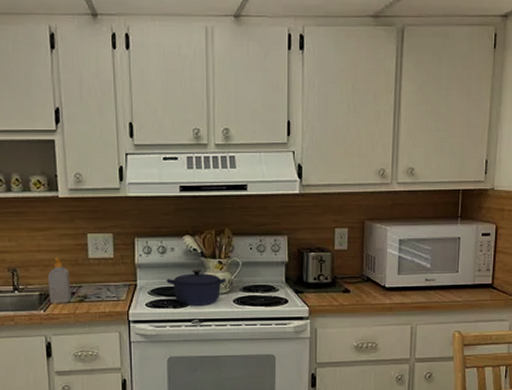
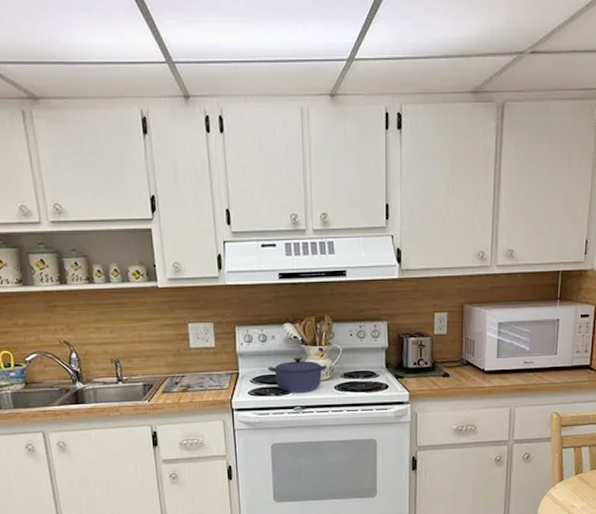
soap bottle: present [48,257,72,304] -> none [151,347,175,394]

